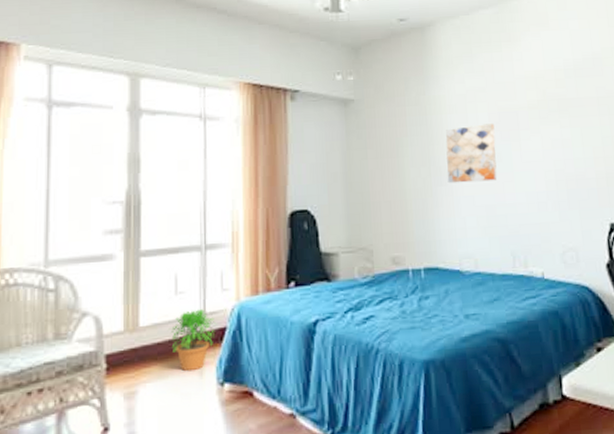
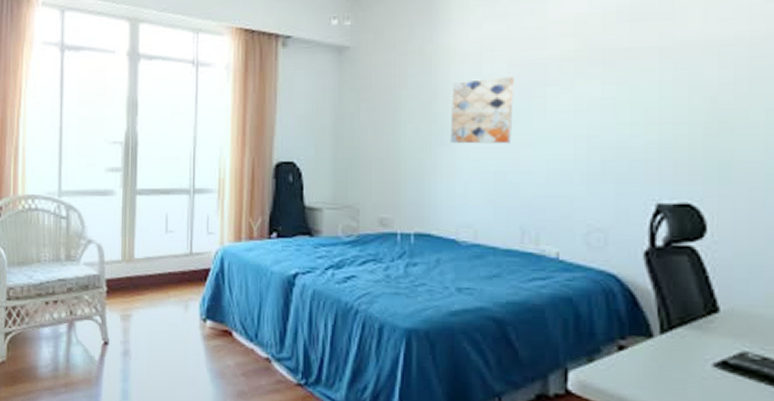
potted plant: present [170,309,216,372] -> none [160,249,201,305]

